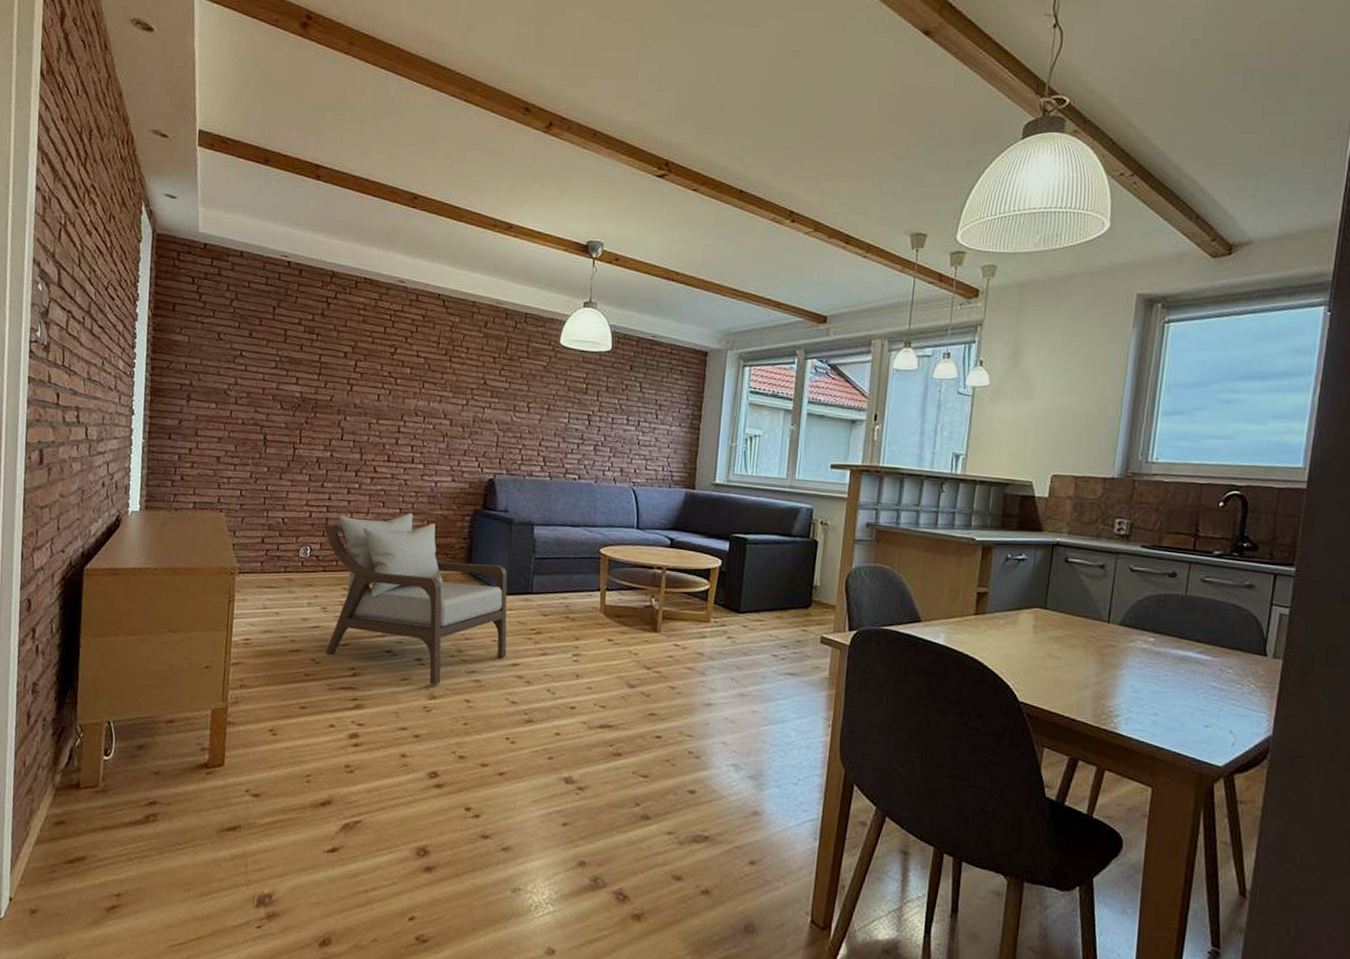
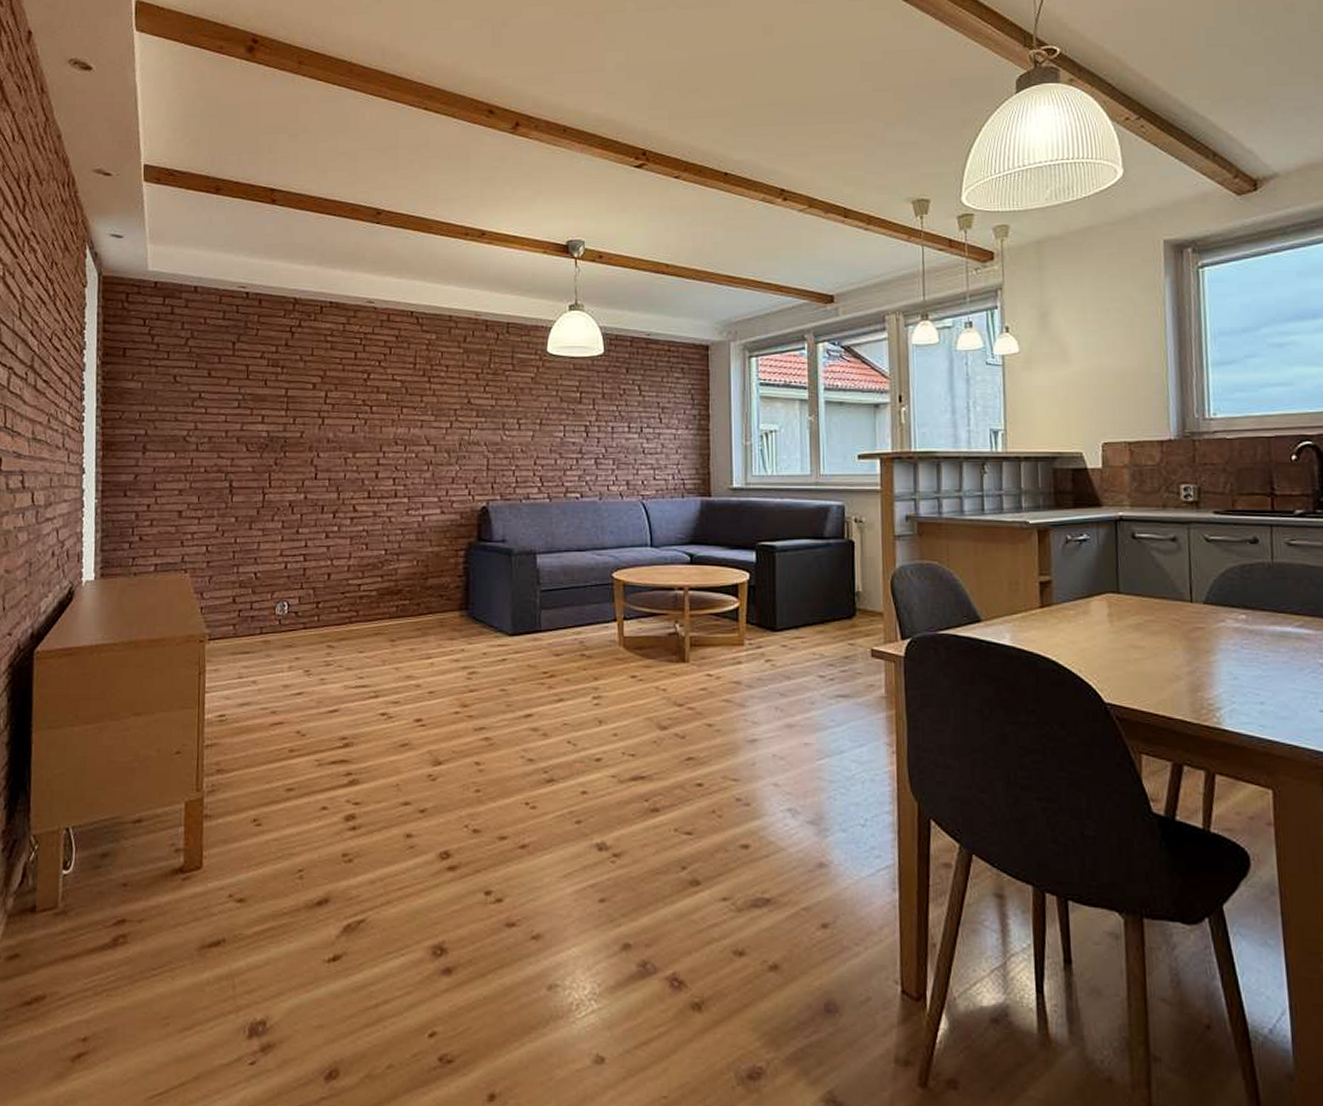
armchair: present [324,513,508,685] -> none [302,554,518,748]

